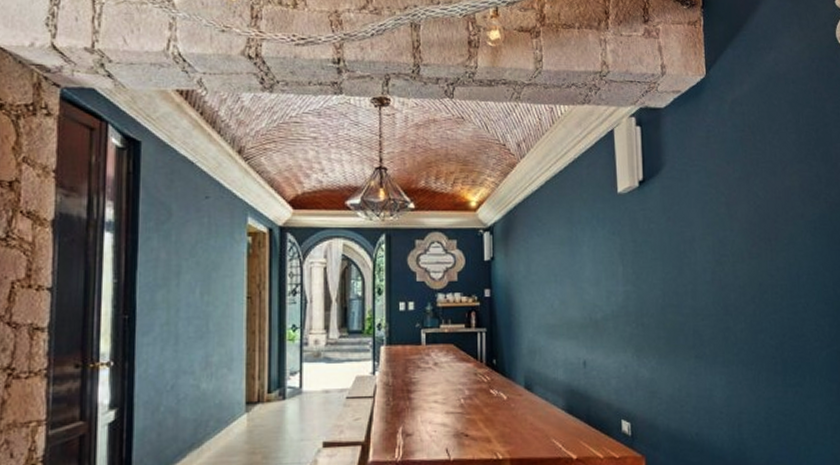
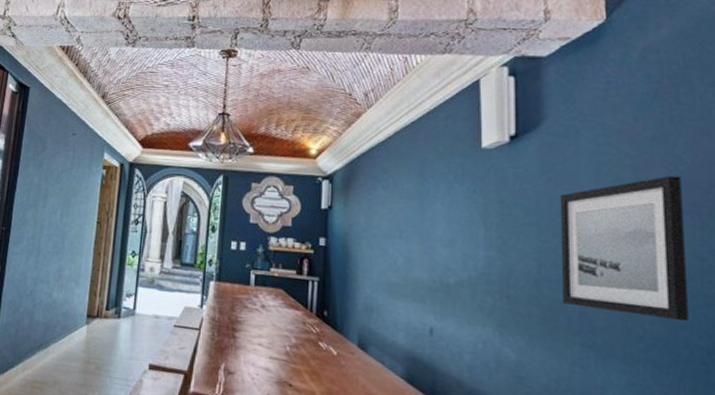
wall art: none [677,209,764,326] -> present [560,175,688,321]

